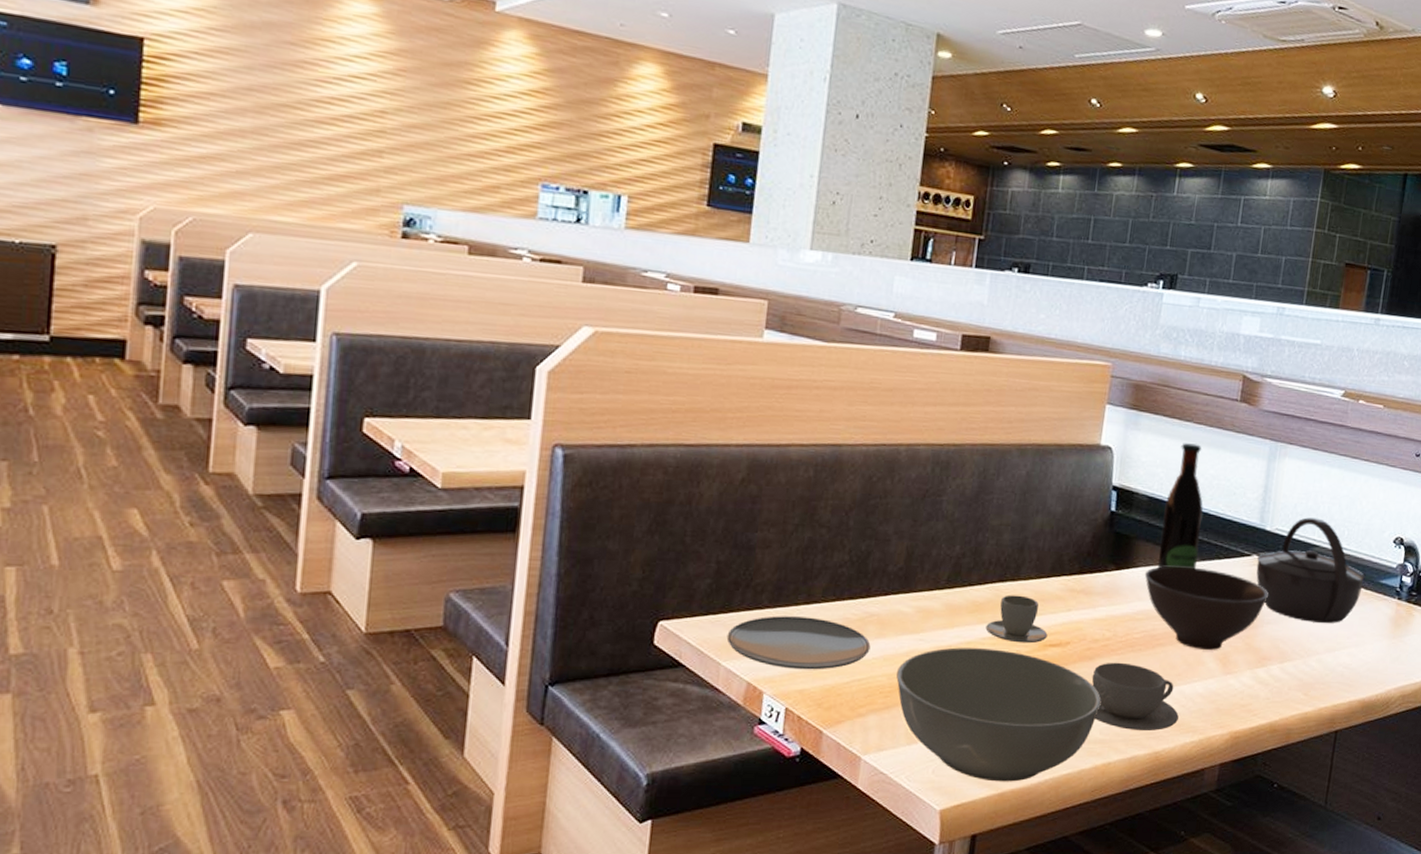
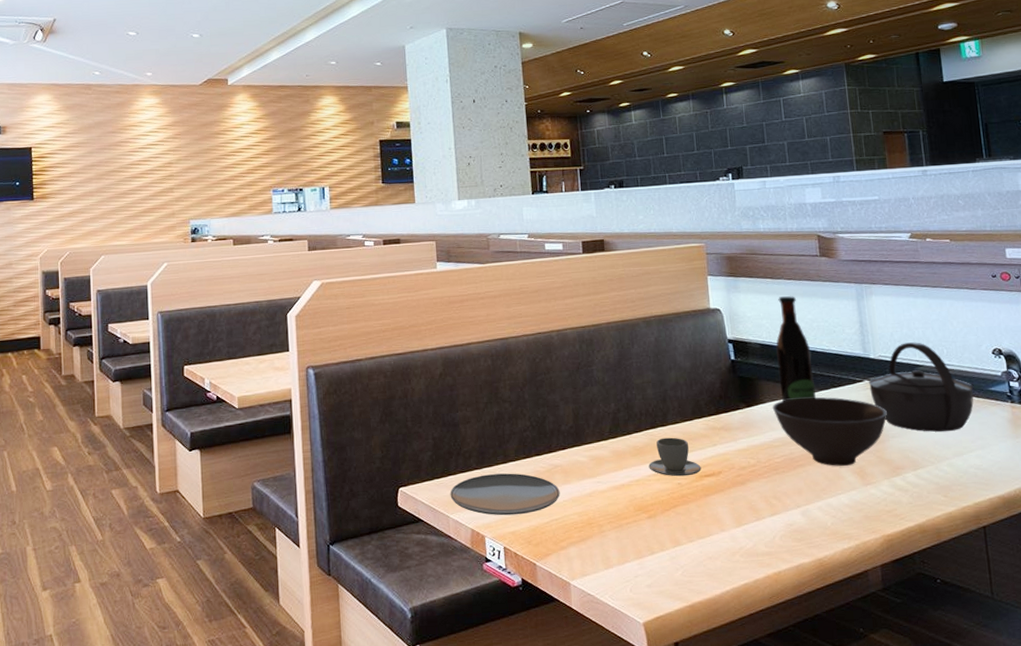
bowl: present [896,647,1102,782] -> none [585,483,761,596]
teacup: present [1091,662,1179,731] -> none [747,484,832,542]

